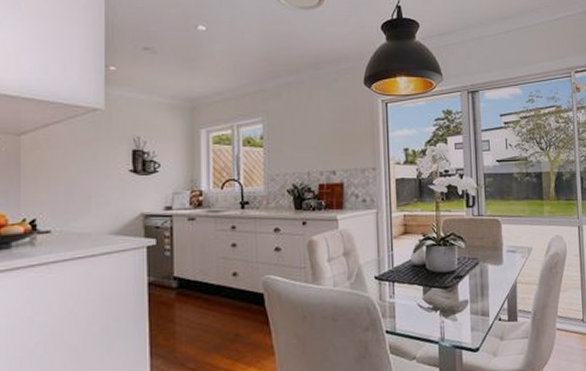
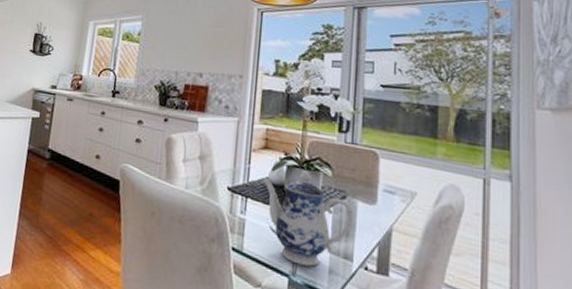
teapot: none [405,248,487,331] -> present [262,171,354,267]

